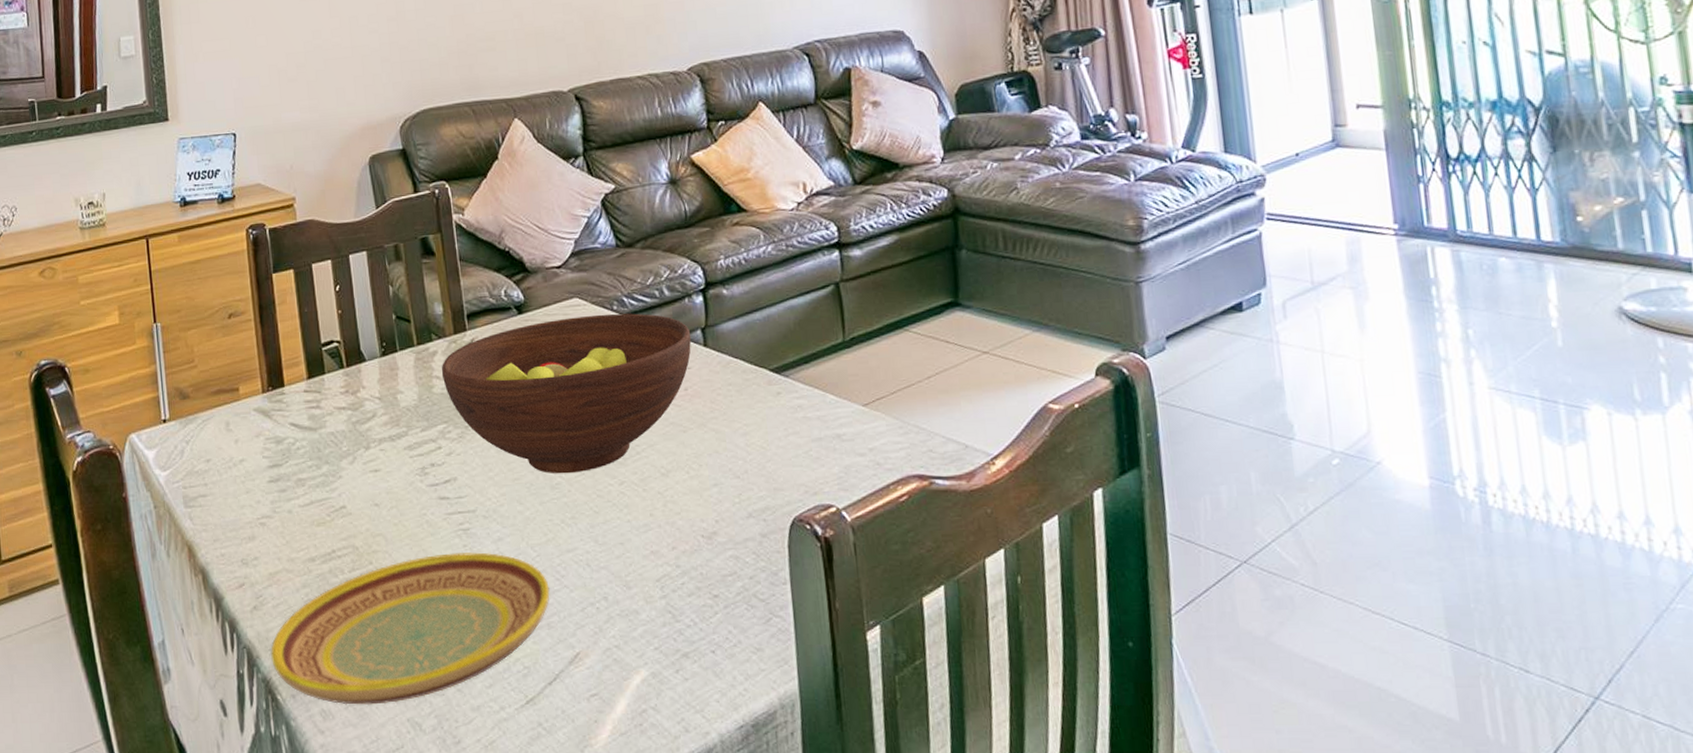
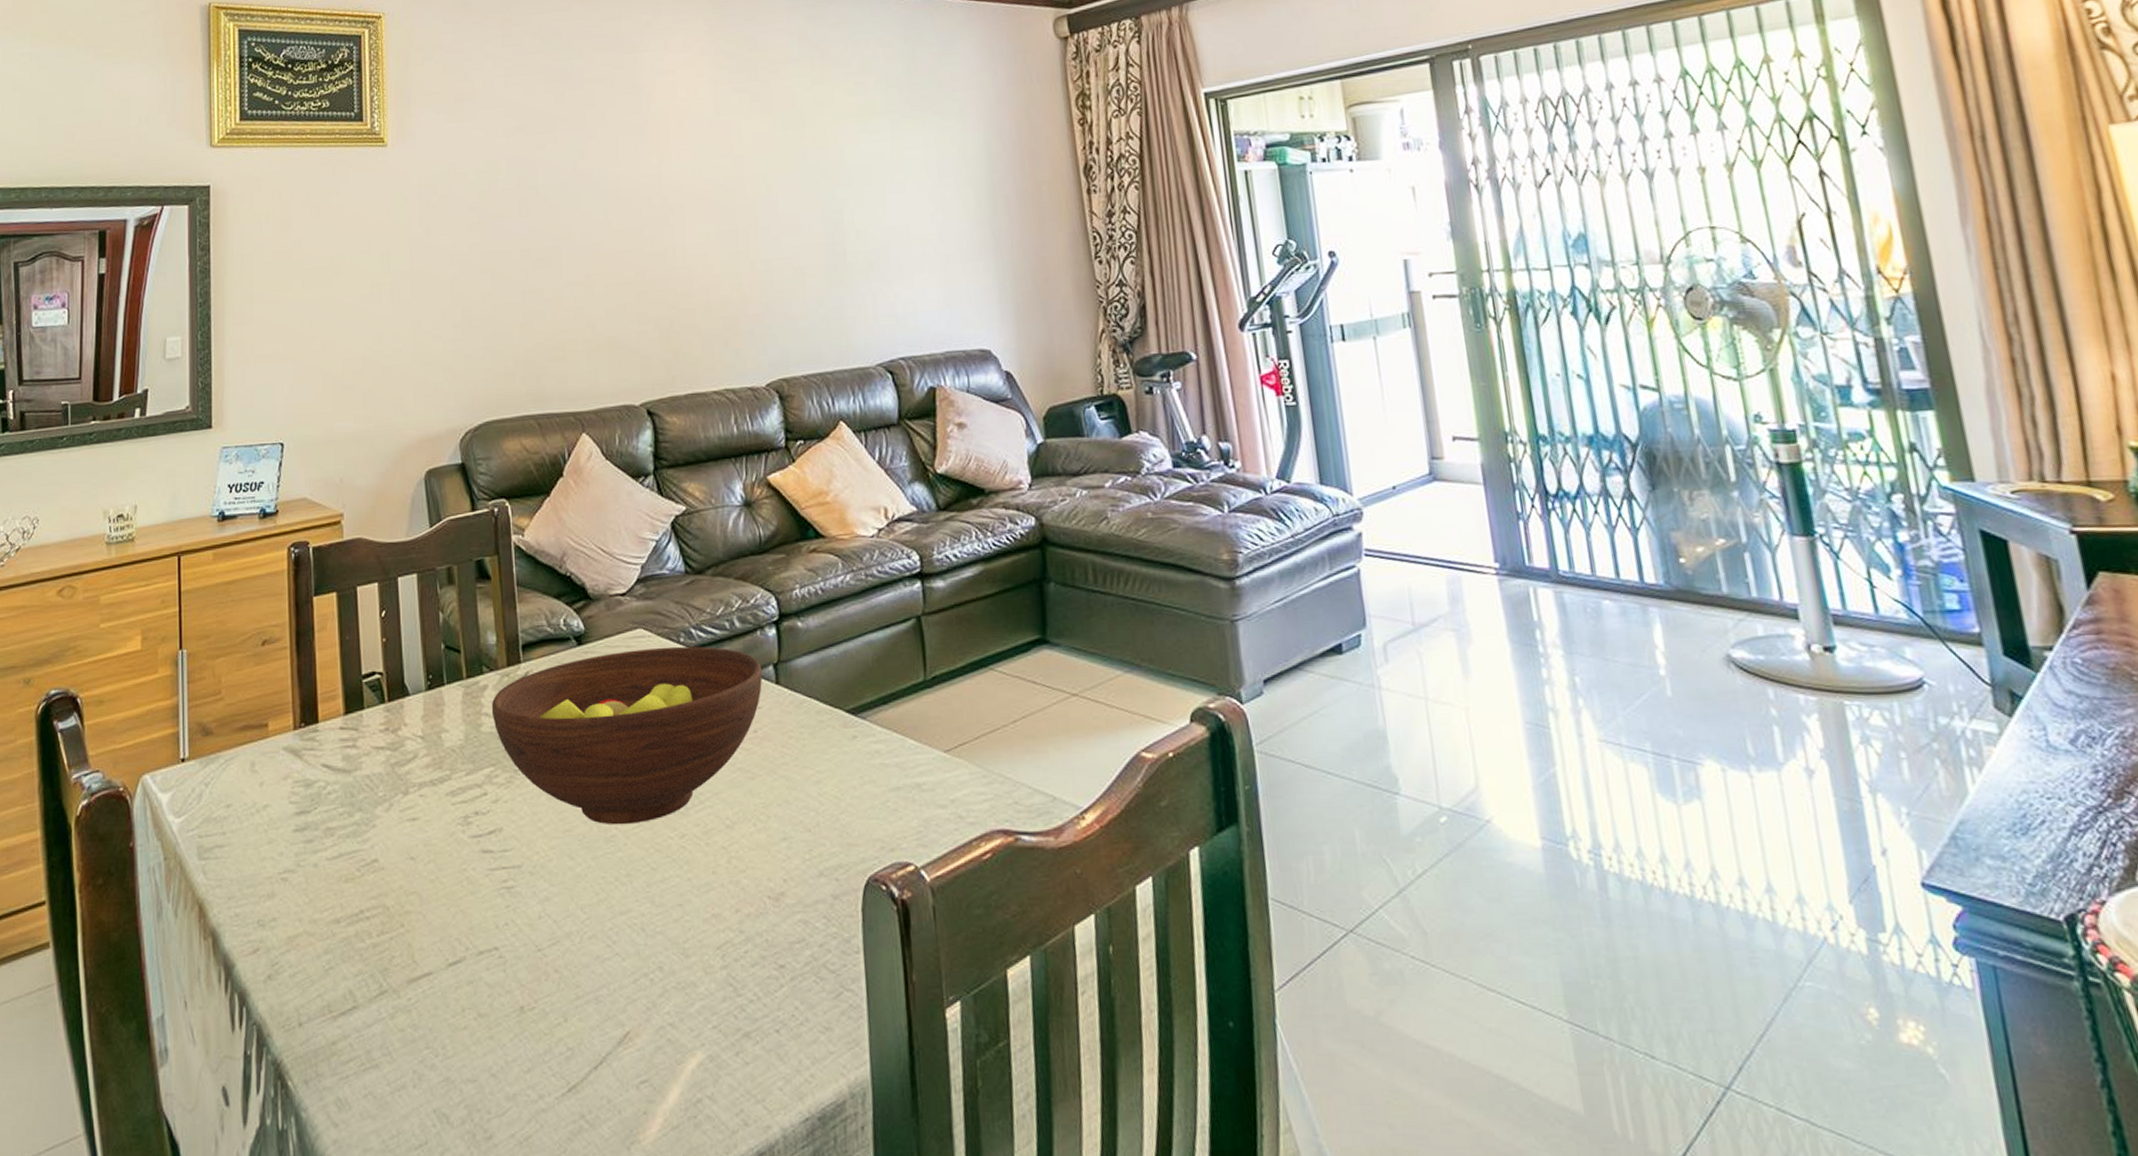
plate: present [271,552,550,705] -> none [284,914,599,1093]

